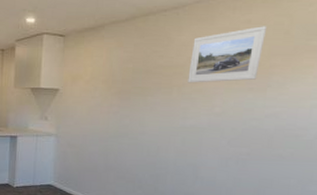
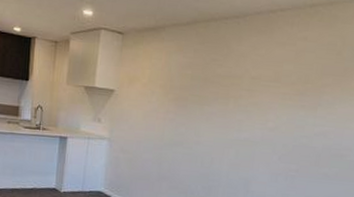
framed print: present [188,26,268,83] -> none [244,44,322,98]

